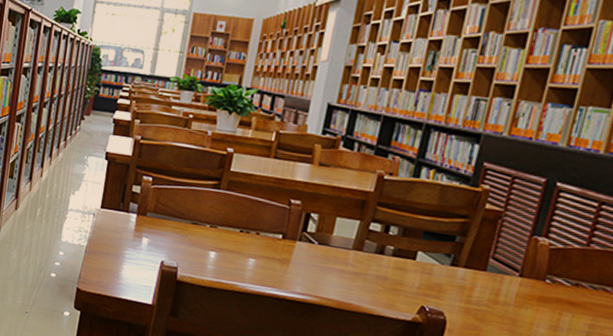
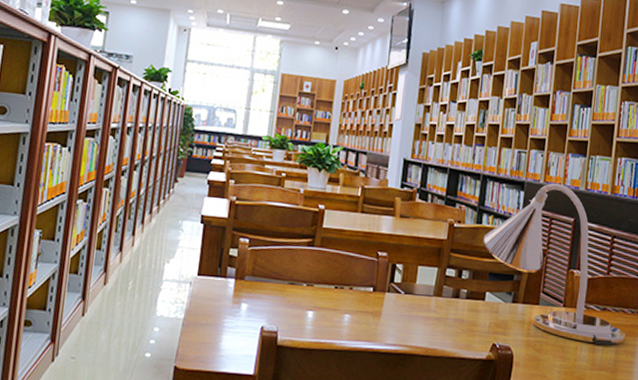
table lamp: none [419,136,605,327] -> present [483,183,626,346]

